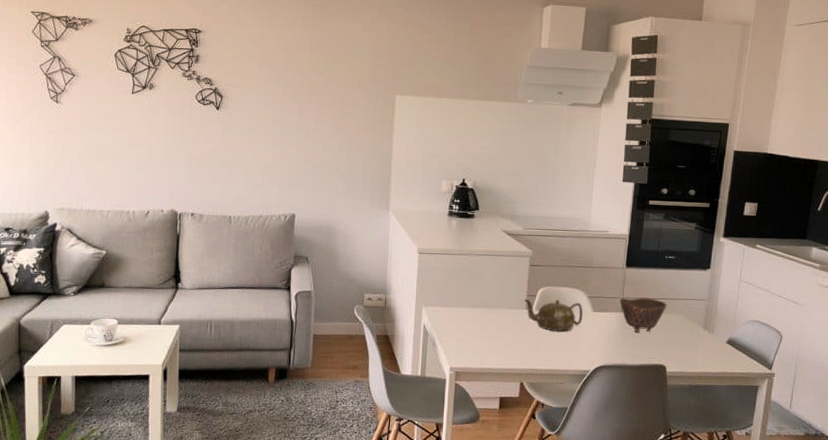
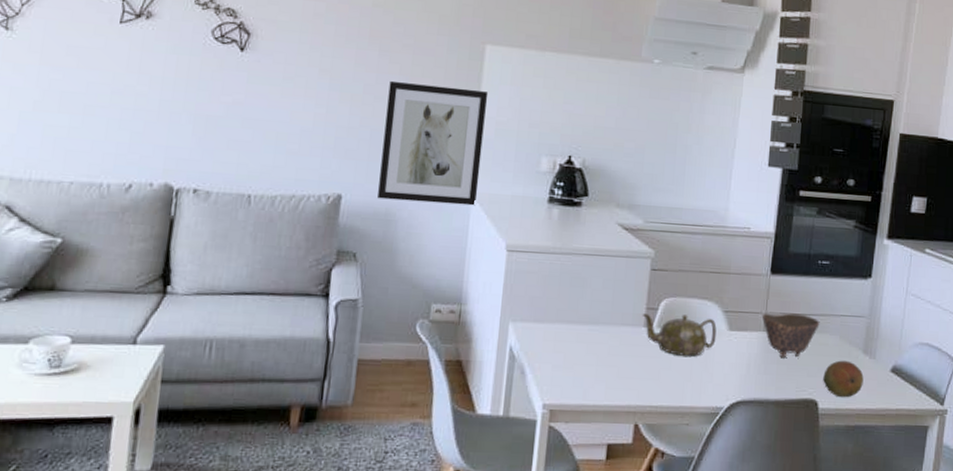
wall art: none [321,126,399,220] -> present [378,80,489,206]
fruit: none [670,334,704,364] -> present [823,360,864,398]

